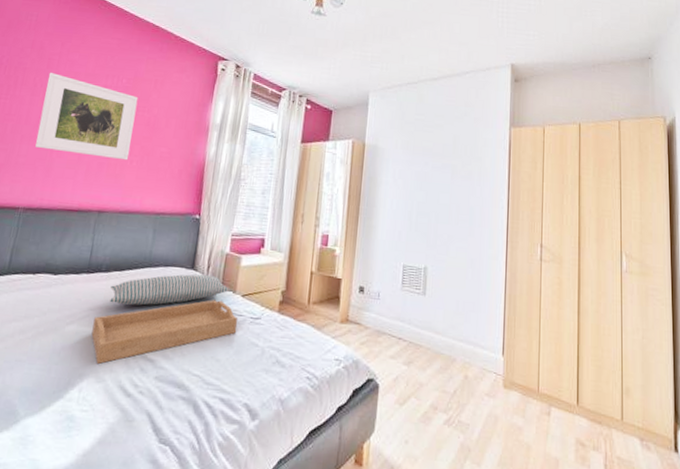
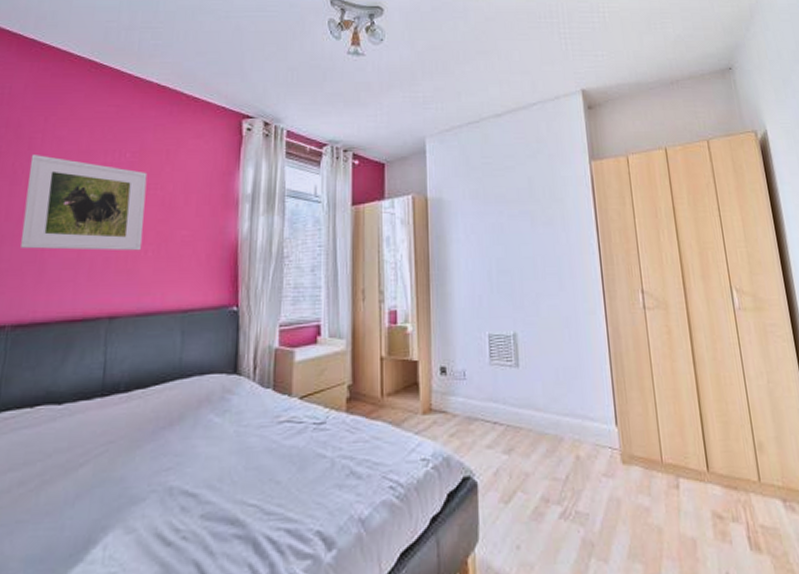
serving tray: present [91,300,238,365] -> none [113,407,298,511]
pillow: present [110,274,230,306] -> none [133,377,285,430]

